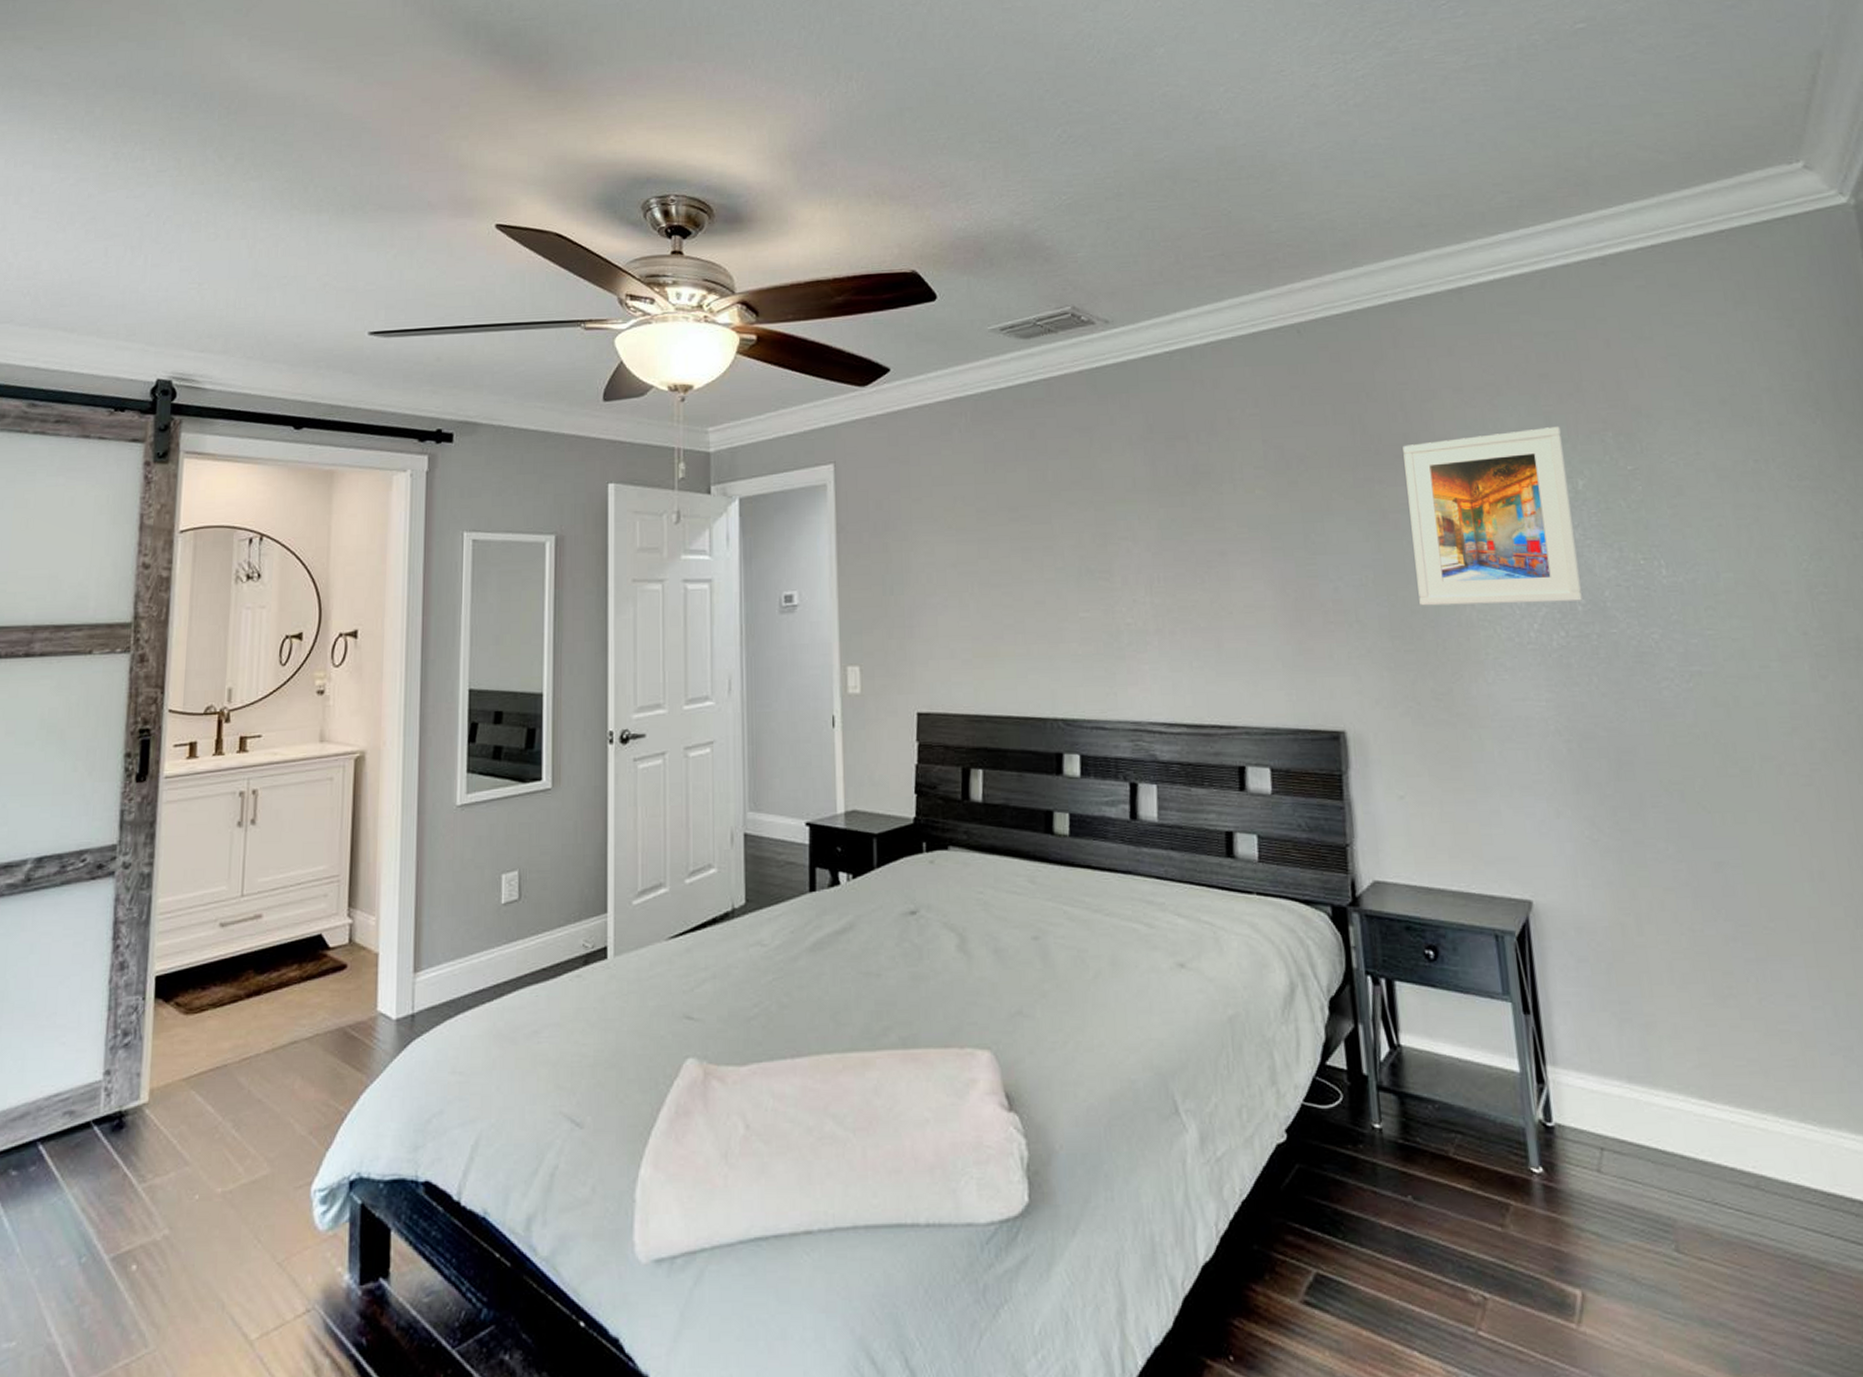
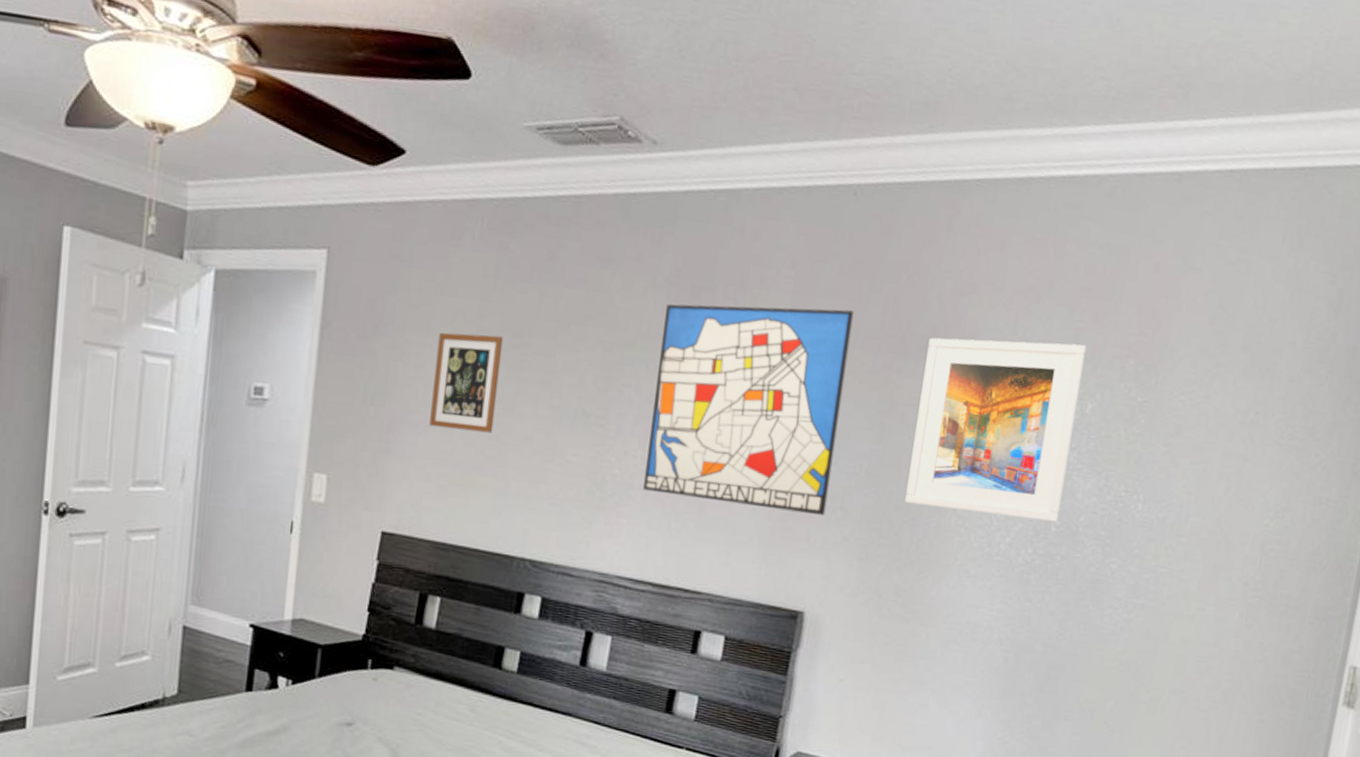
picture frame: none [943,513,1006,606] -> present [429,332,504,434]
wall art: none [1146,434,1343,634] -> present [643,304,854,516]

